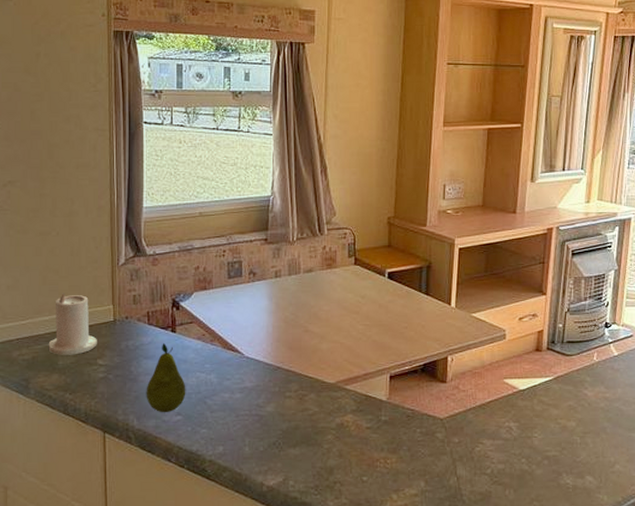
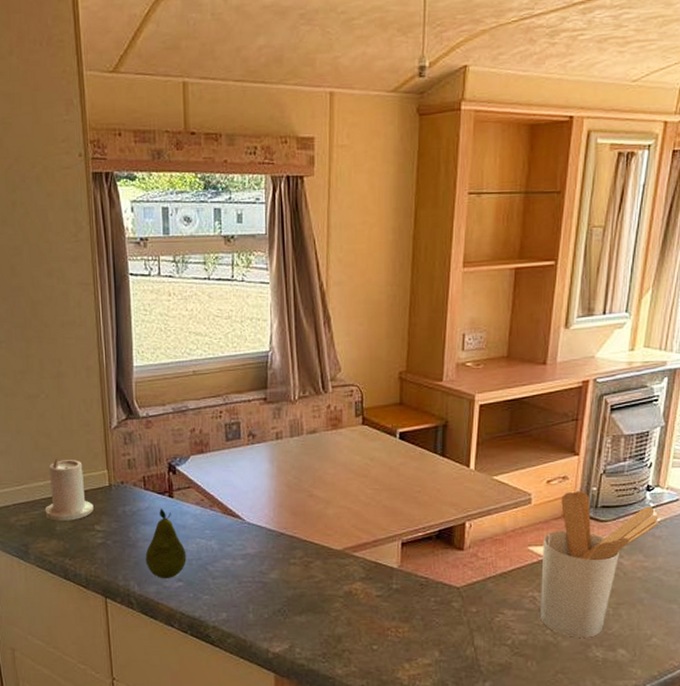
utensil holder: none [516,327,617,466] -> present [540,491,659,638]

